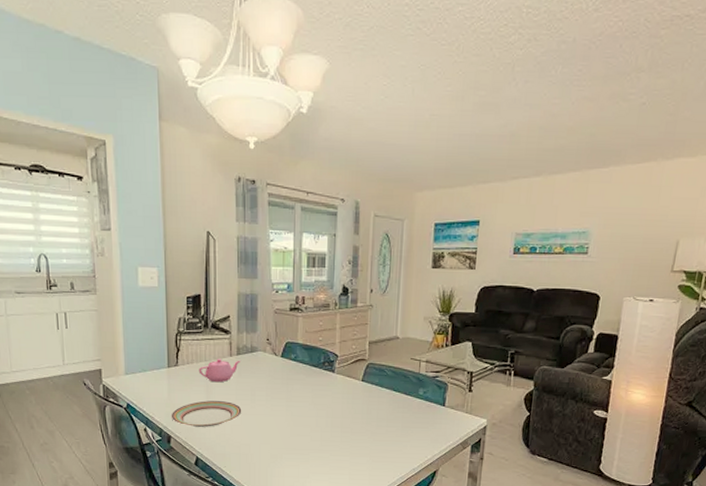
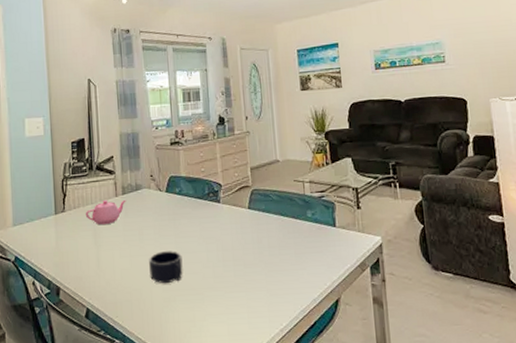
plate: present [171,400,242,427] -> none [59,244,131,275]
mug: none [259,413,292,443] -> present [149,251,183,284]

